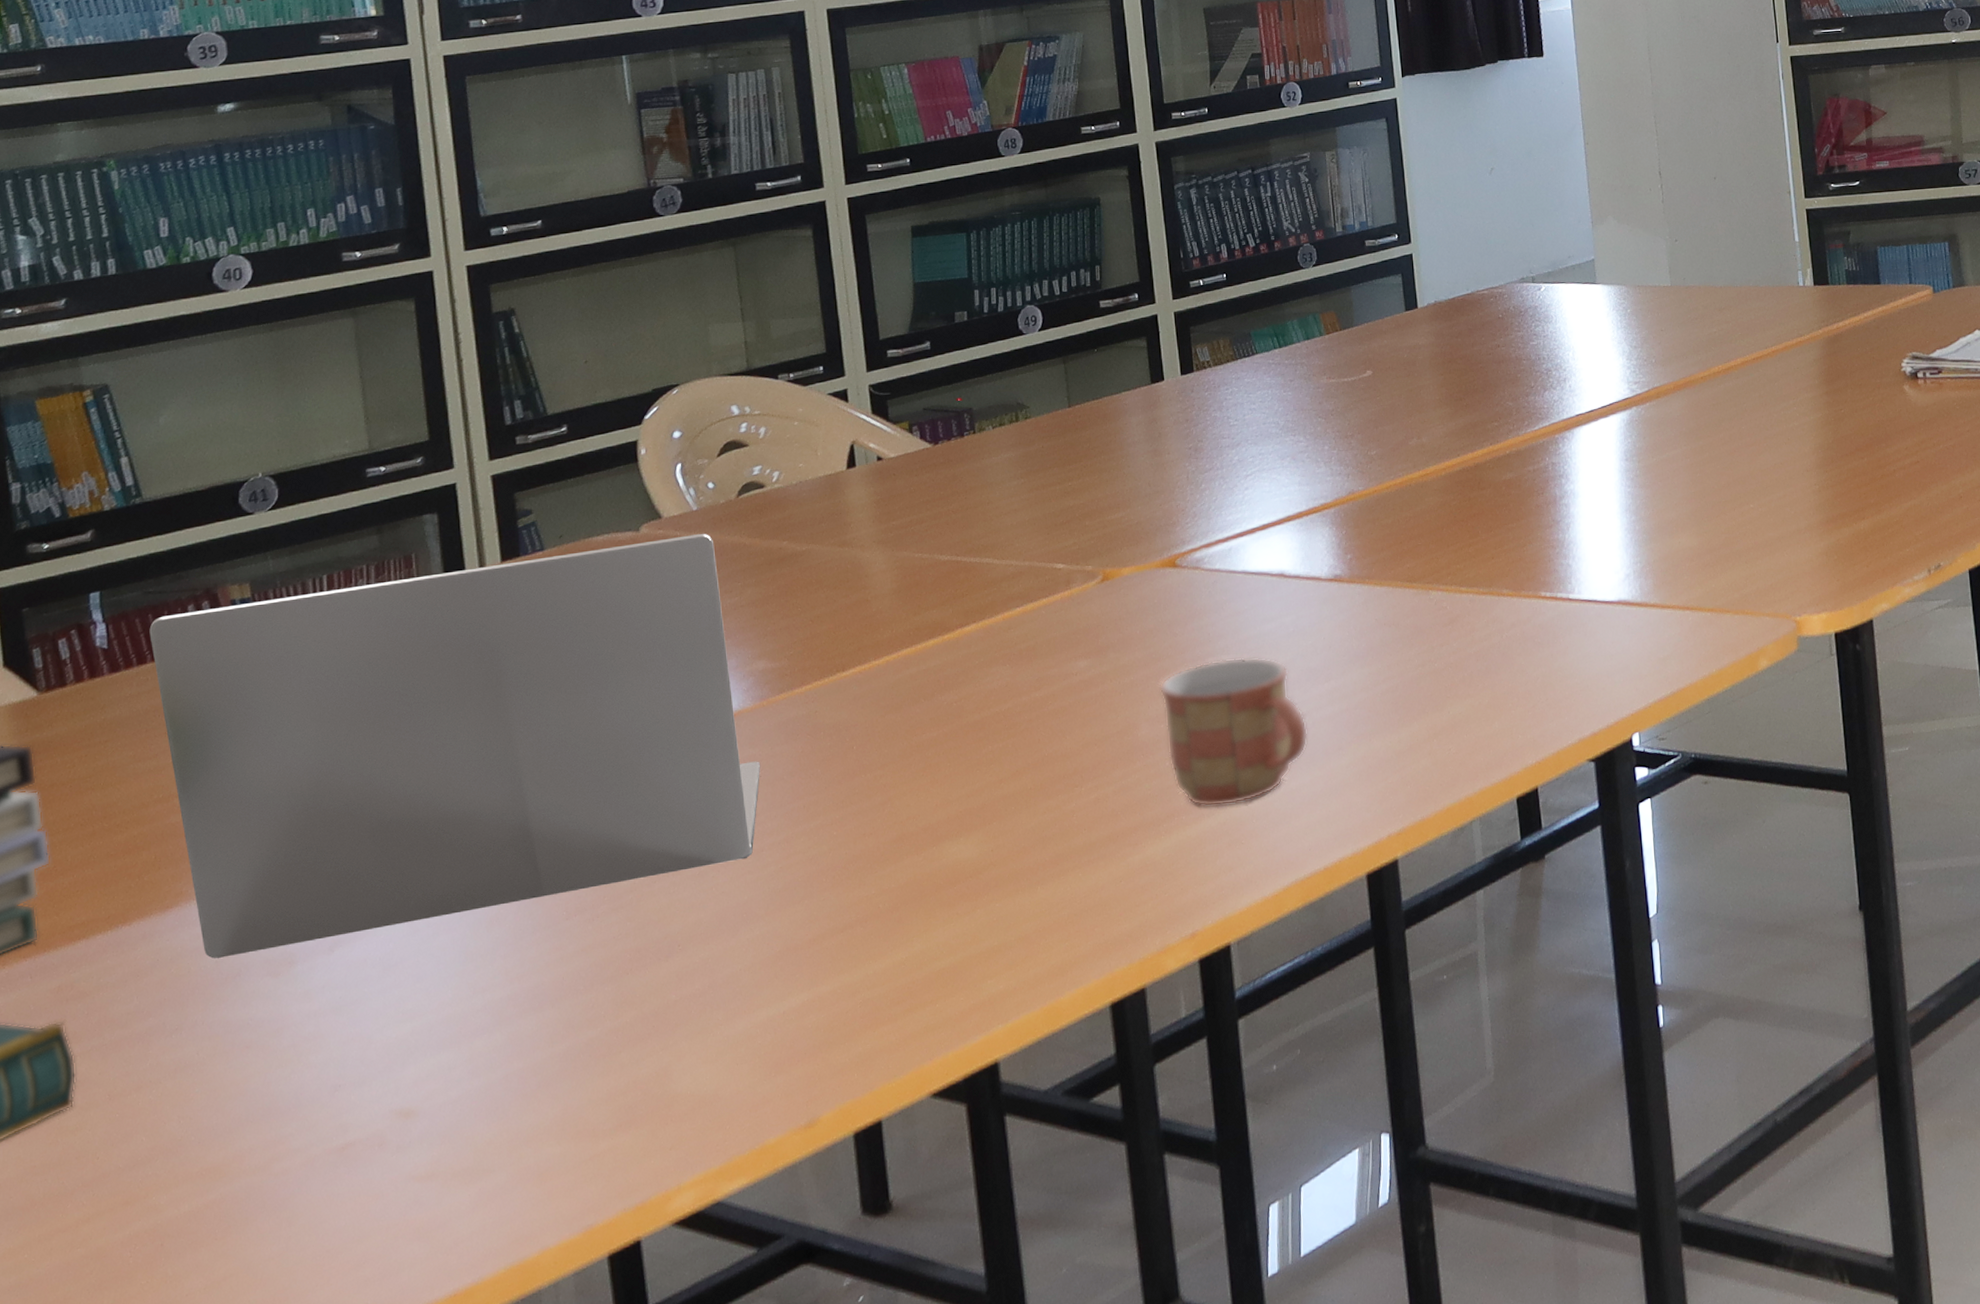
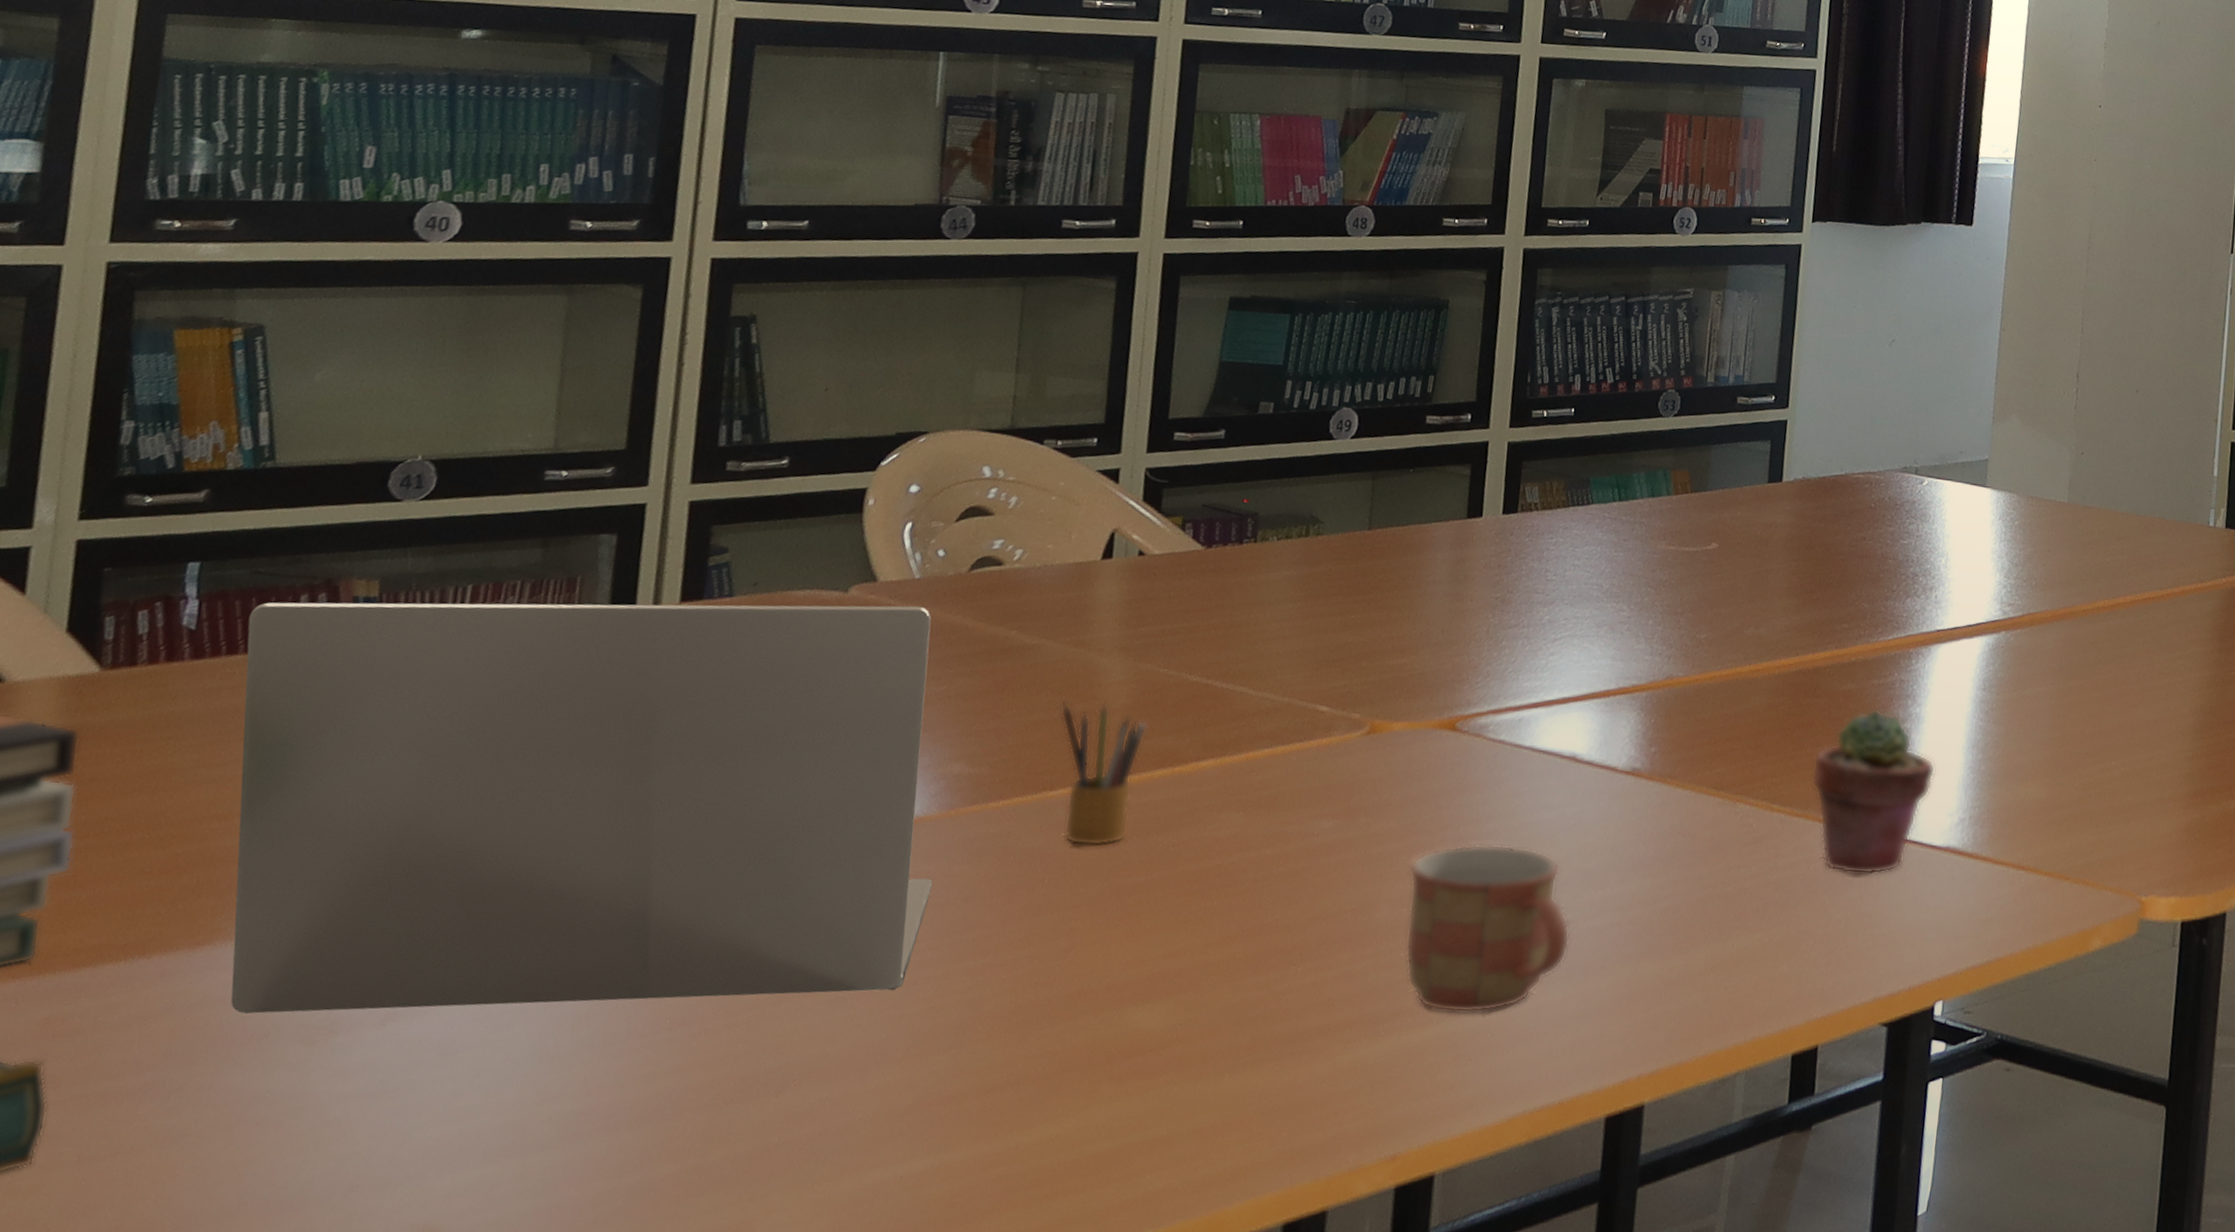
pencil box: none [838,590,915,714] -> present [1060,700,1149,847]
potted succulent: none [1489,492,1597,637] -> present [1811,709,1936,875]

